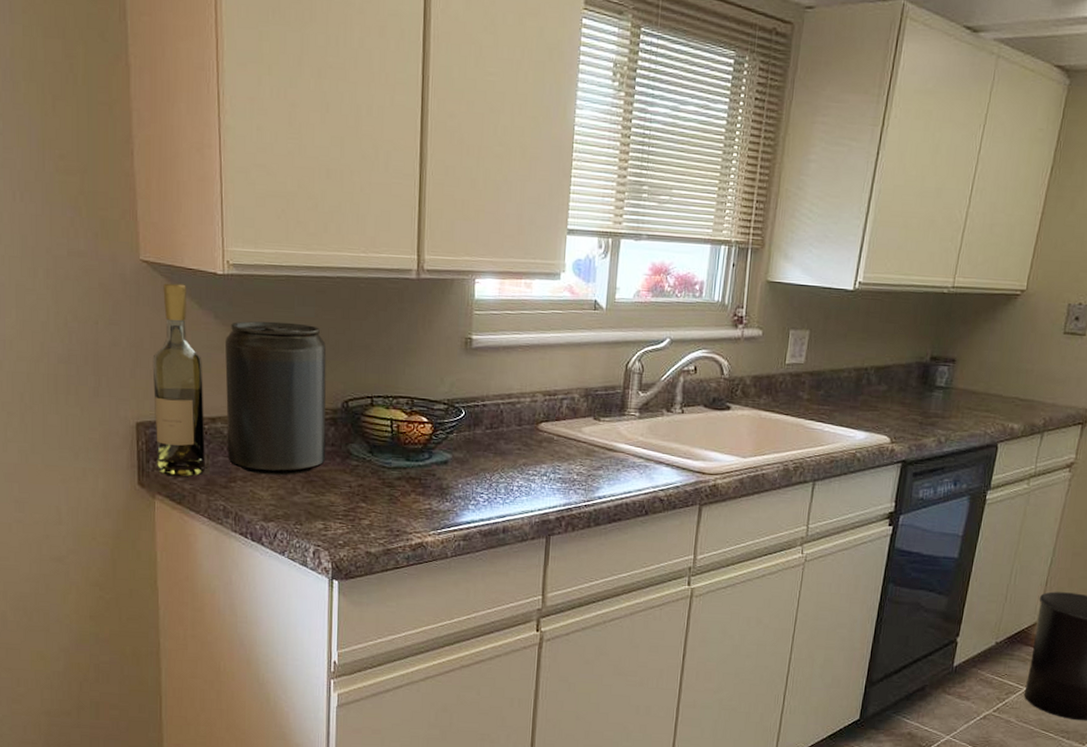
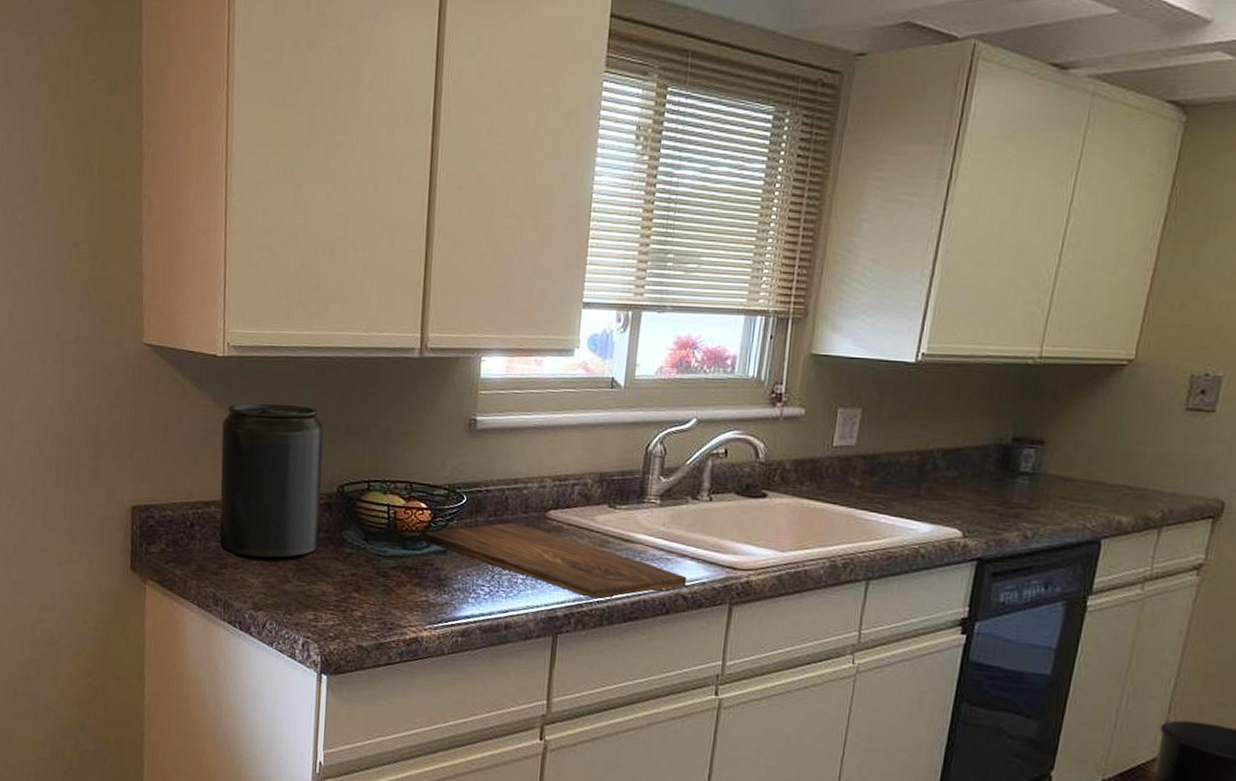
bottle: present [152,283,206,477] -> none [149,366,199,562]
cutting board: none [424,434,663,503] -> present [421,522,687,599]

